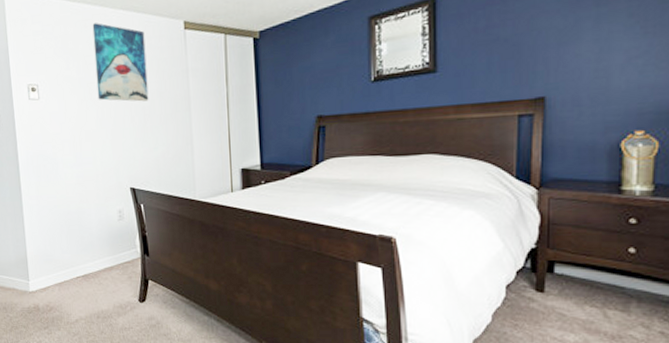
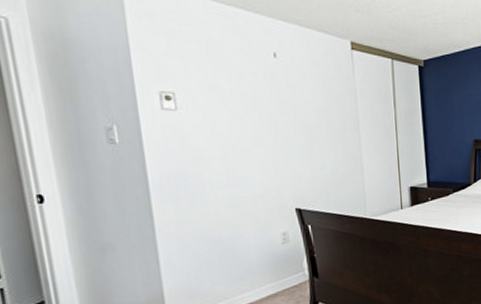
wall art: present [92,23,149,102] -> none [246,31,315,119]

